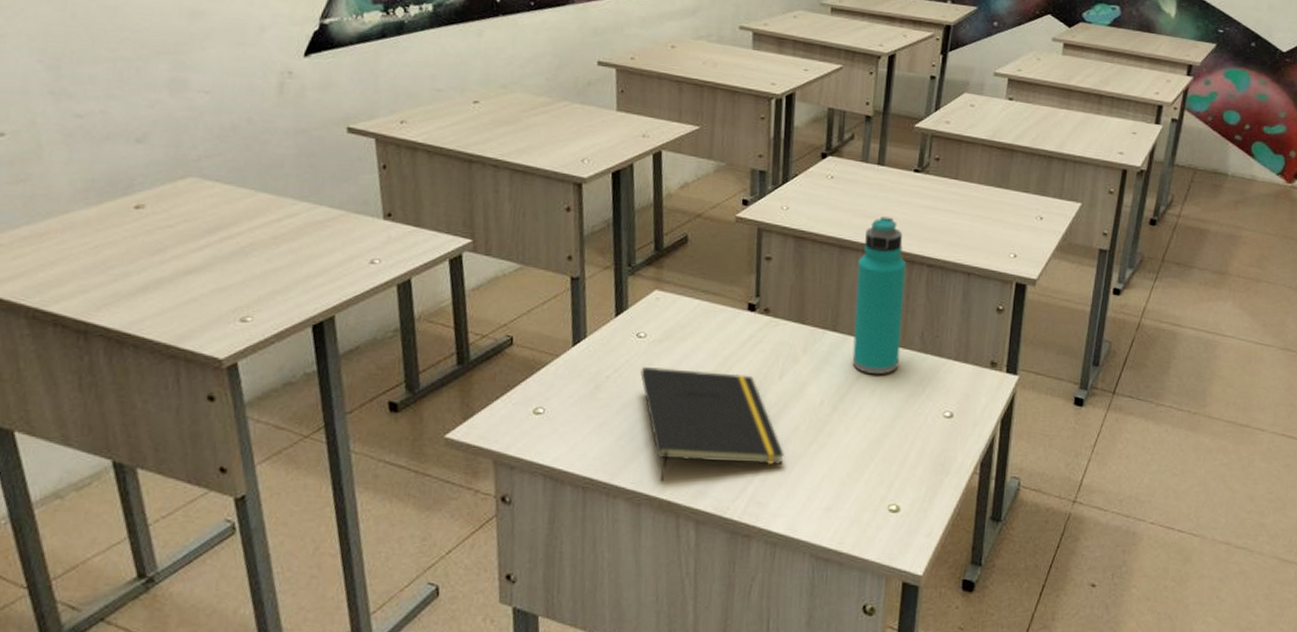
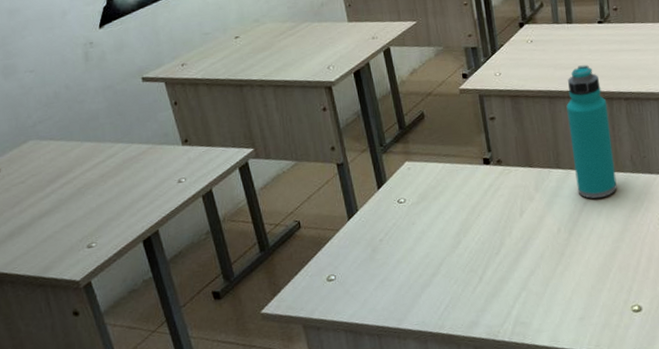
notepad: present [640,367,784,482] -> none [406,218,537,320]

